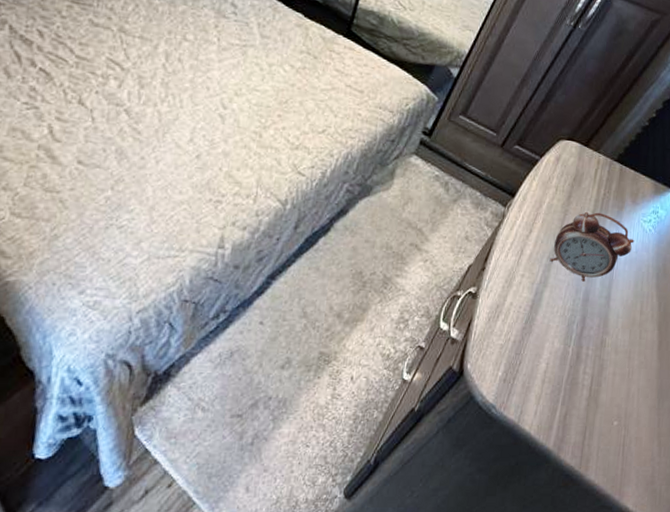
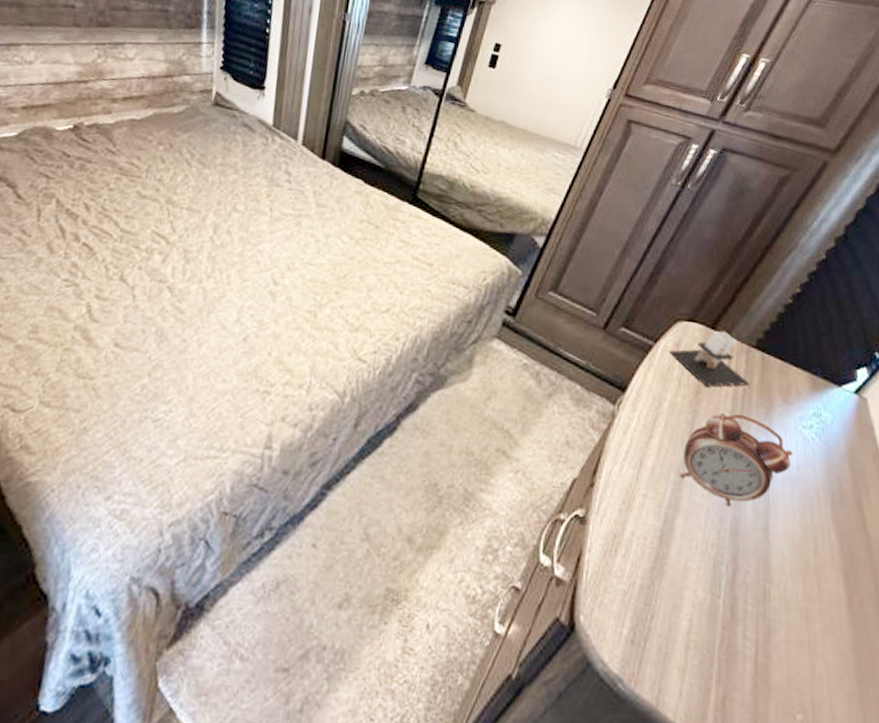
candle: none [550,148,609,192] -> present [668,331,750,387]

